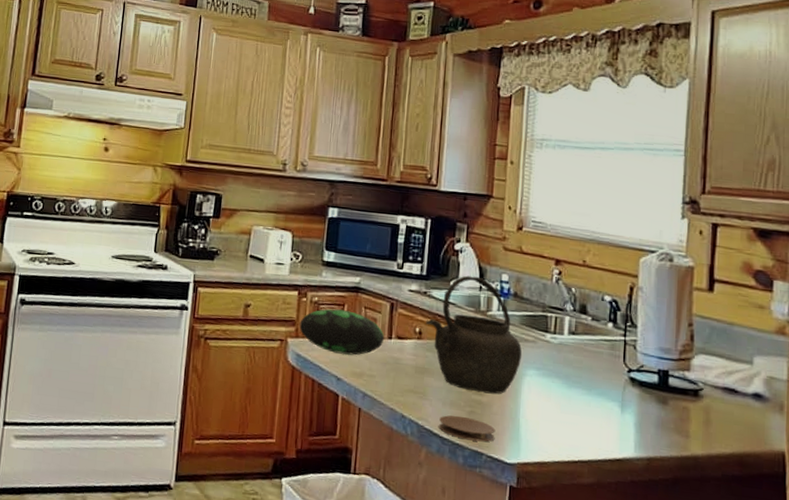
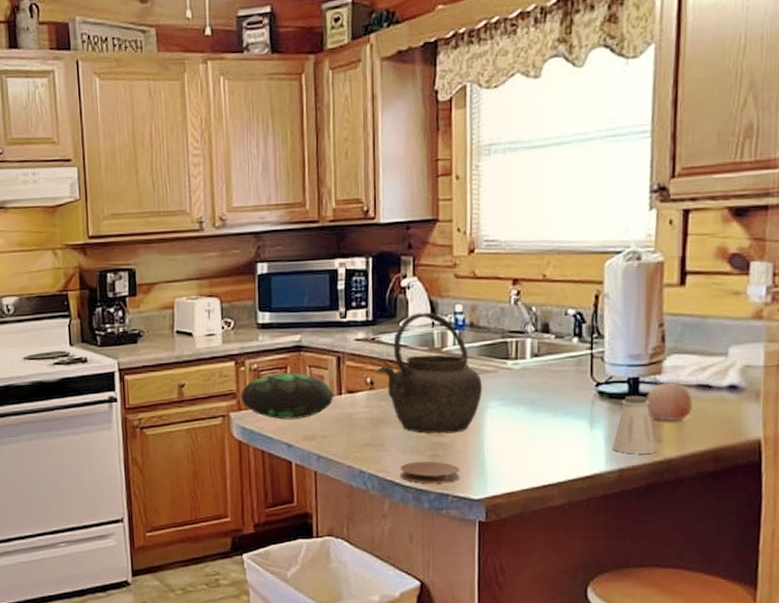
saltshaker: none [641,387,684,447] -> present [612,395,656,454]
apple: none [675,379,719,420] -> present [646,383,692,422]

